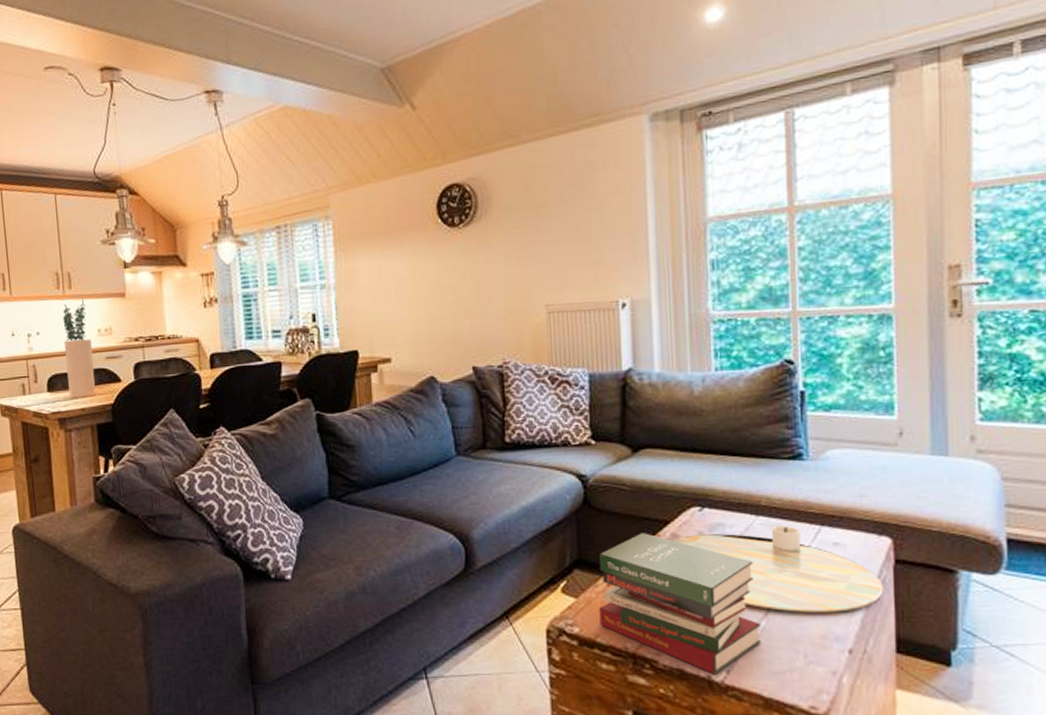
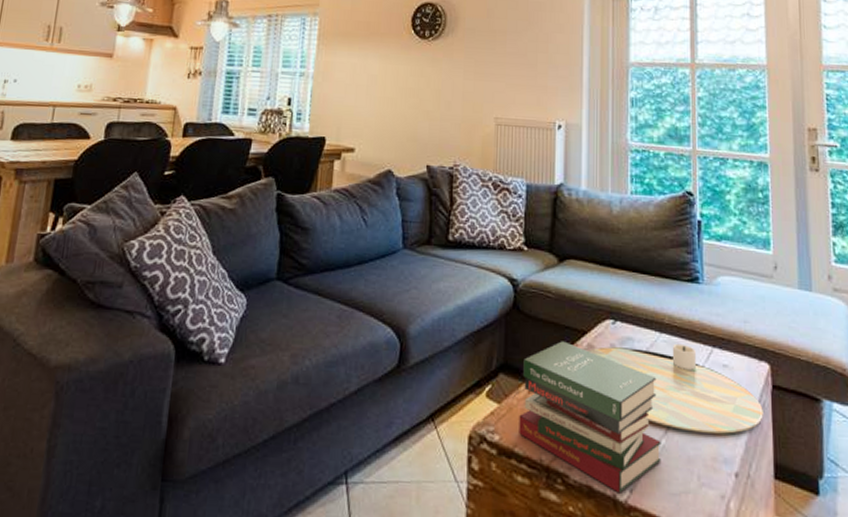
vase: present [62,299,96,398] -> none [33,54,72,151]

